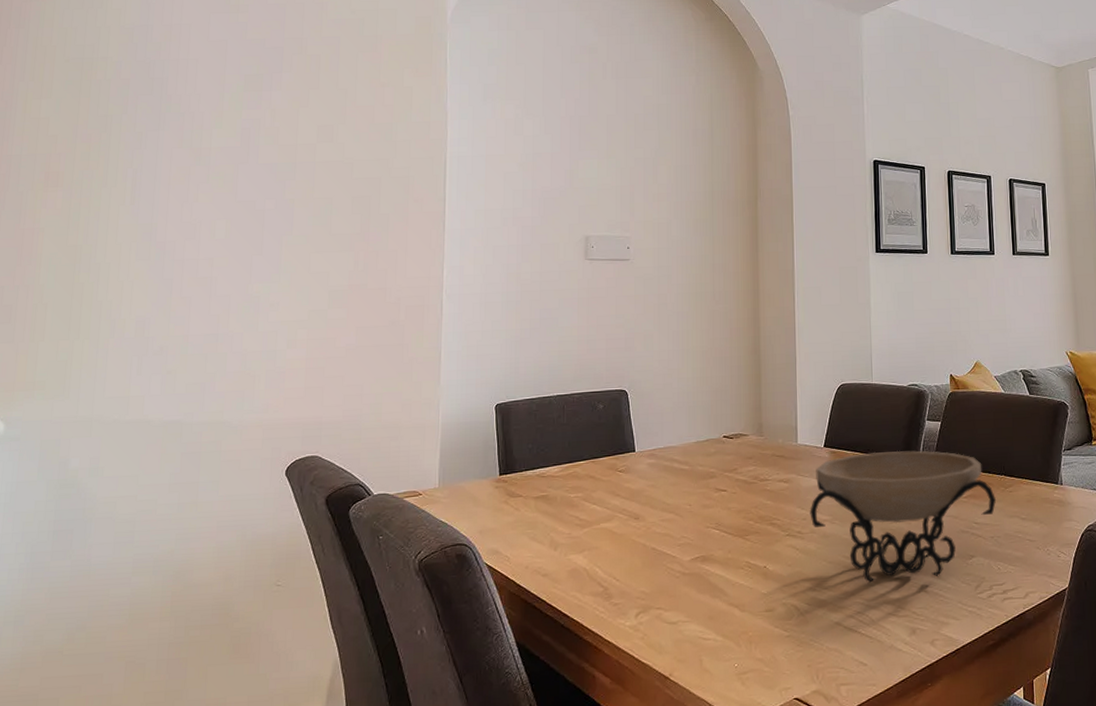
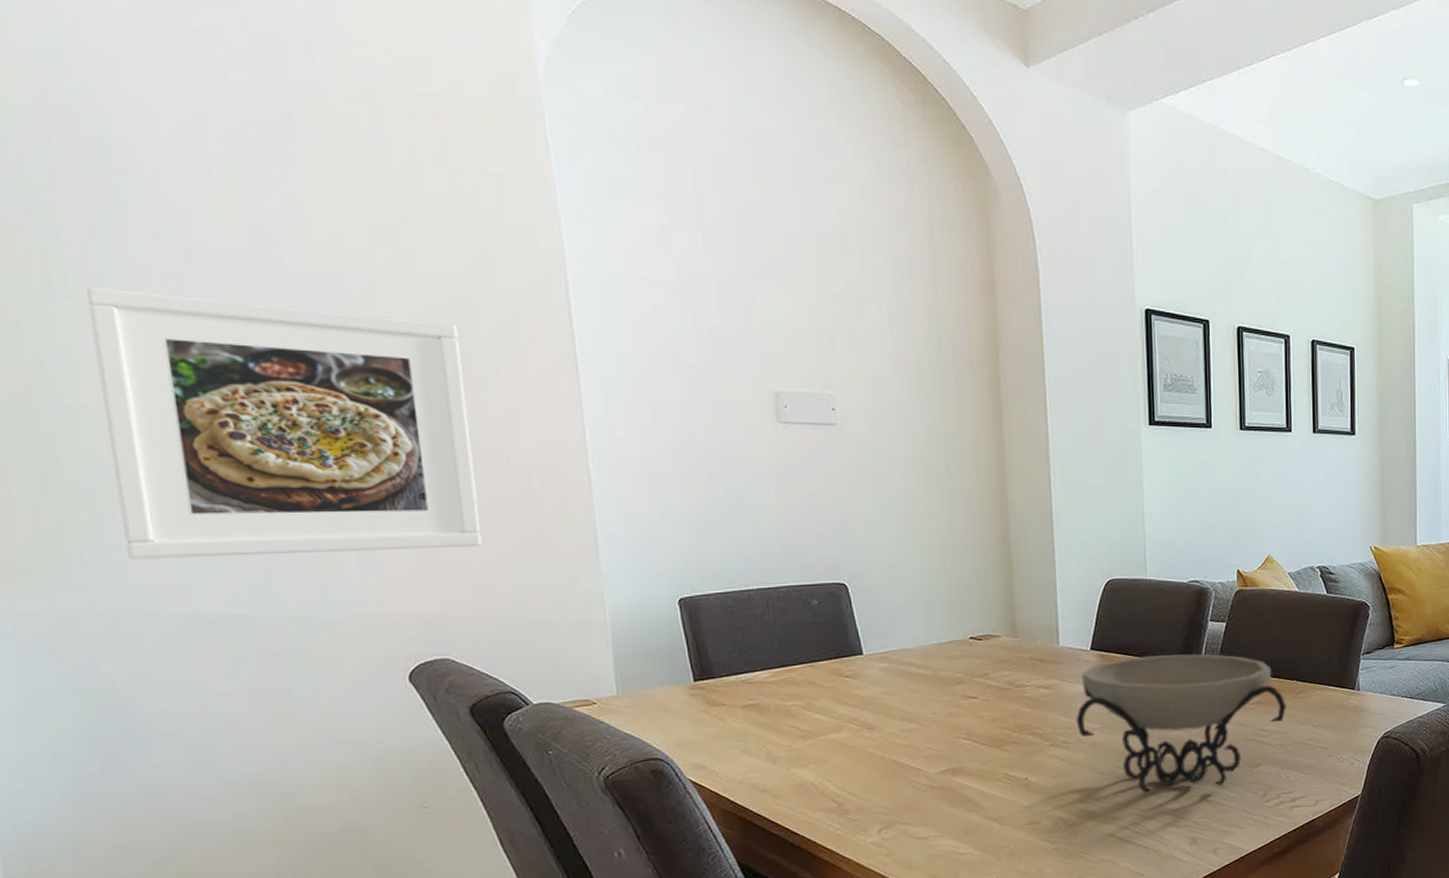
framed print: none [110,177,365,377] -> present [86,286,483,559]

